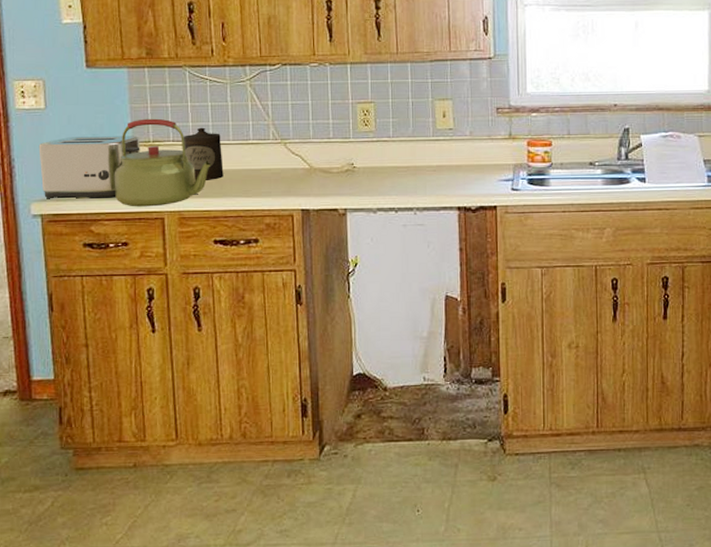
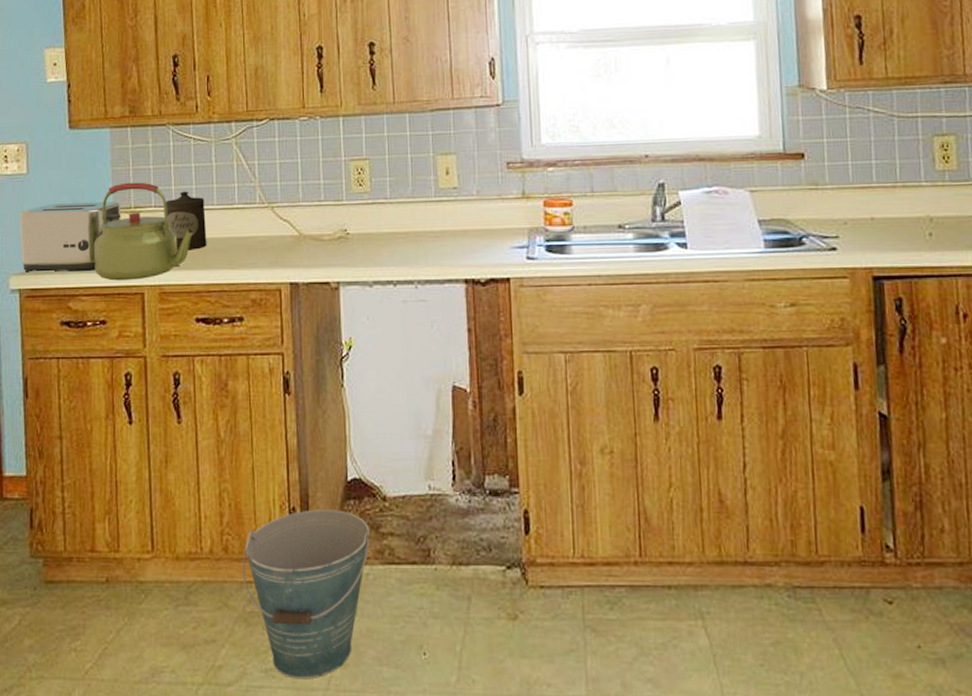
bucket: none [259,399,372,537] -> present [242,509,370,680]

